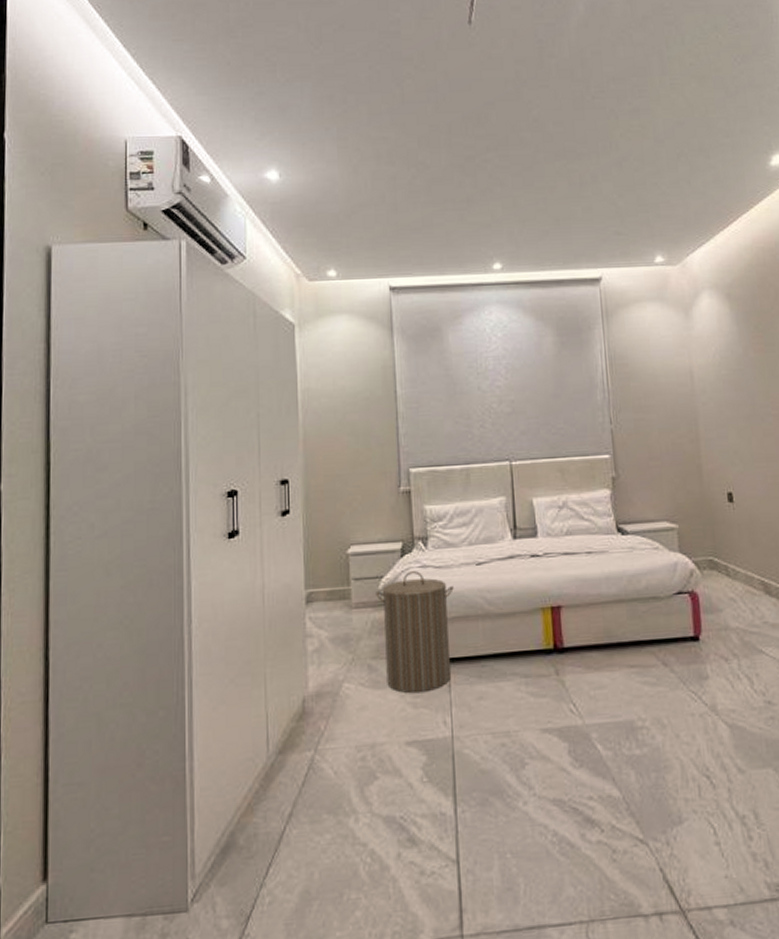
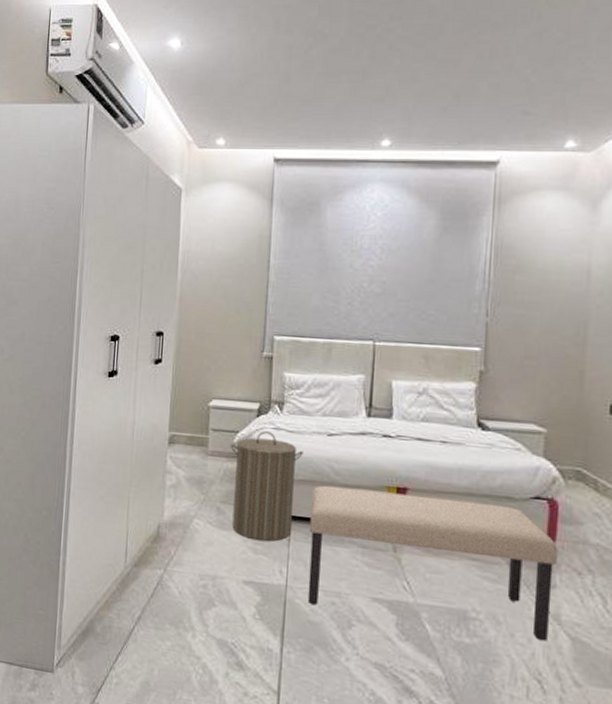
bench: none [467,606,709,752] -> present [307,485,558,641]

